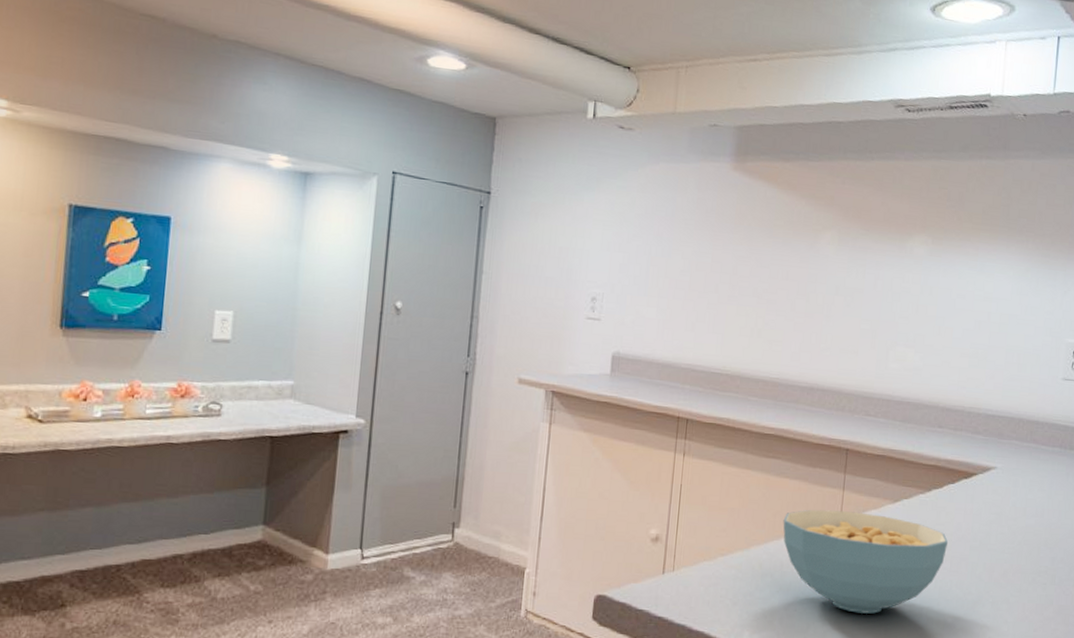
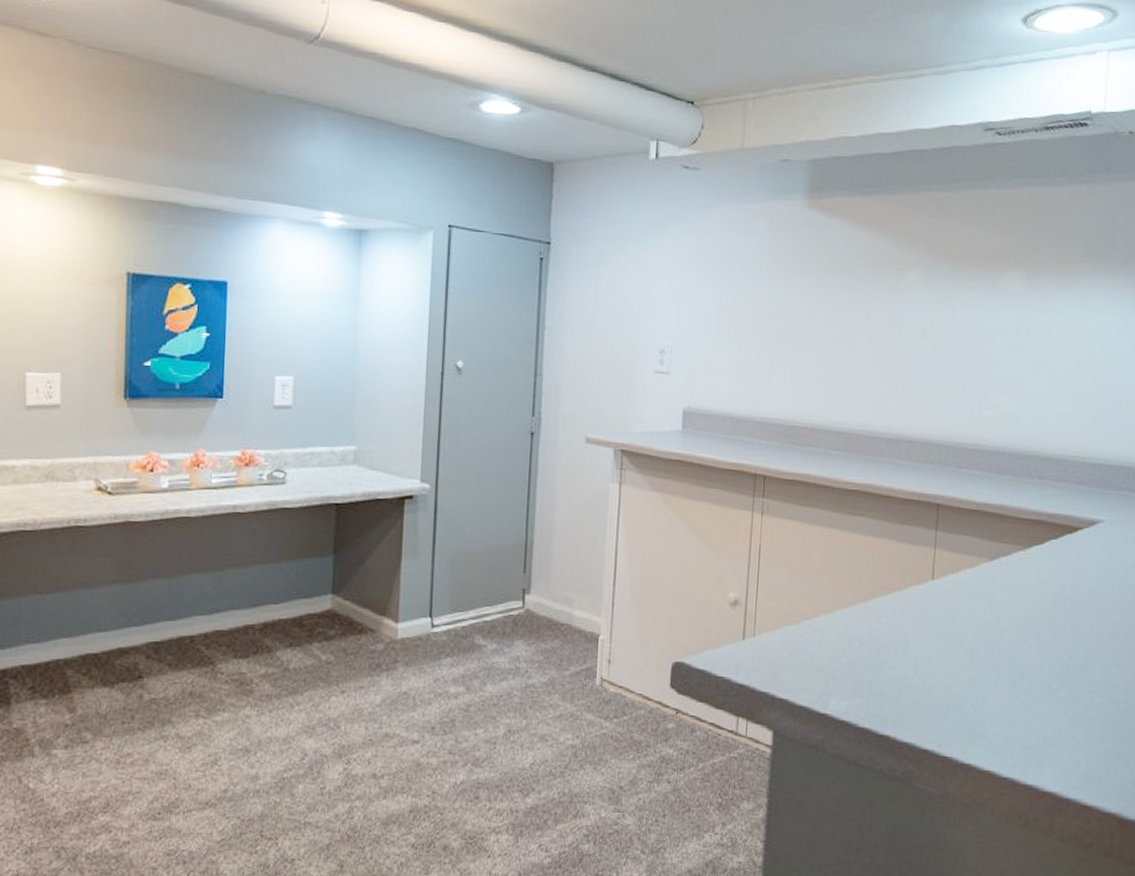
cereal bowl: present [783,509,949,614] -> none [870,569,1052,679]

